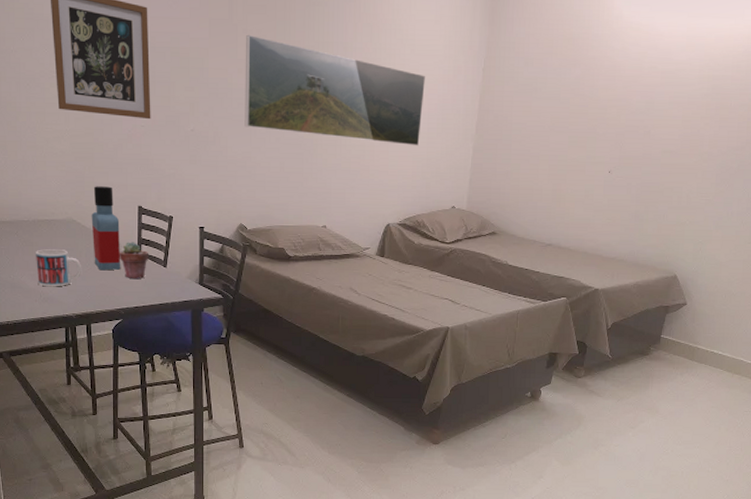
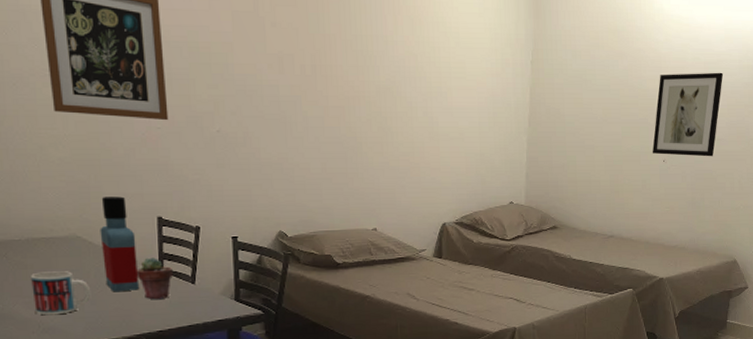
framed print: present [244,34,425,146] -> none [275,27,473,141]
wall art: none [598,82,681,169] -> present [652,72,724,157]

